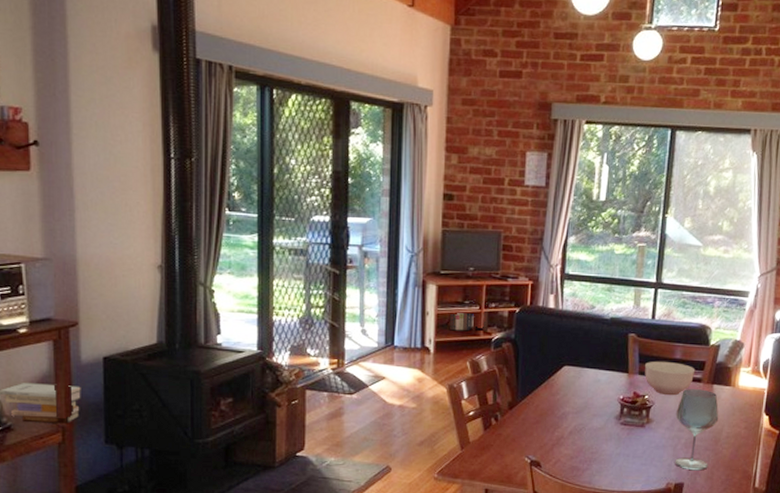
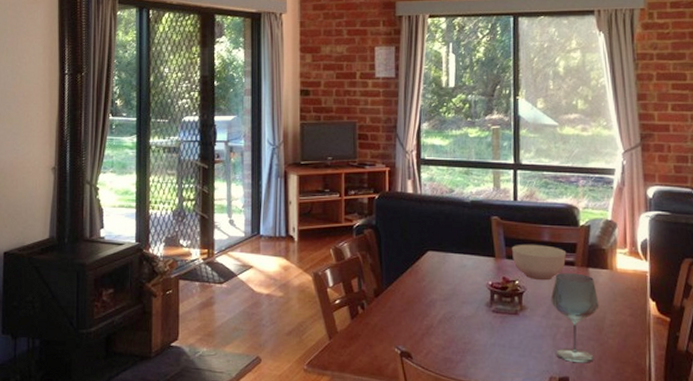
books: present [450,299,489,332] -> none [312,187,349,219]

